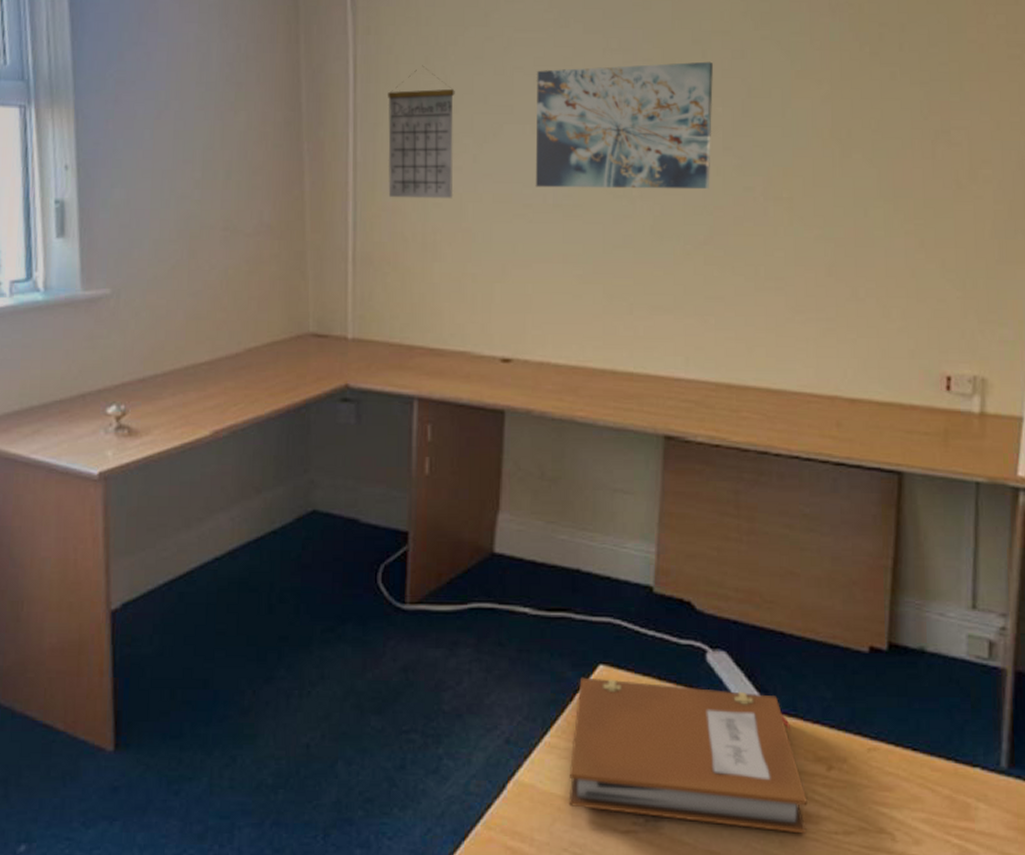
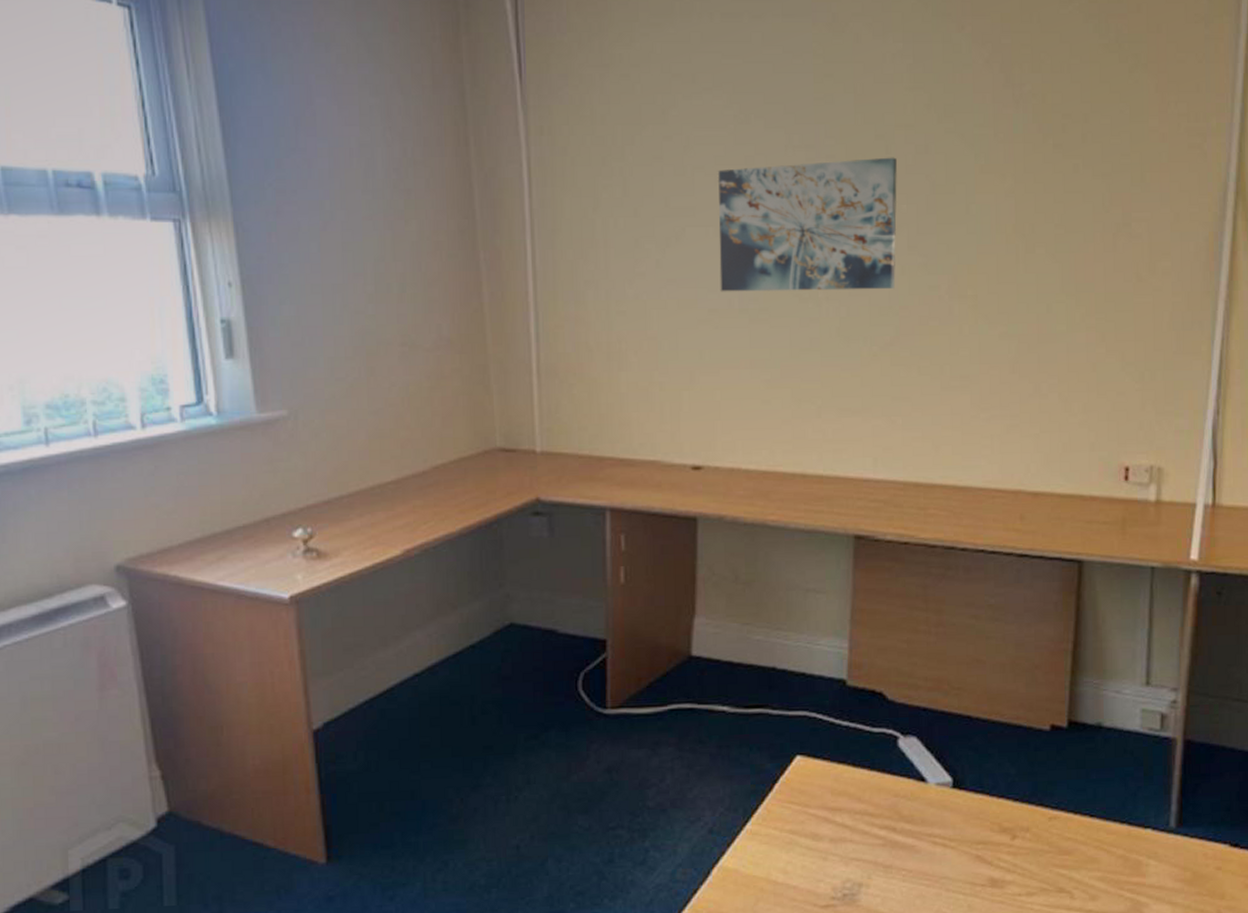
calendar: present [388,65,455,199] -> none [565,167,637,307]
notebook: present [569,677,807,834] -> none [770,767,993,898]

